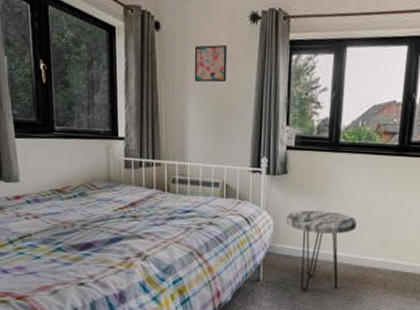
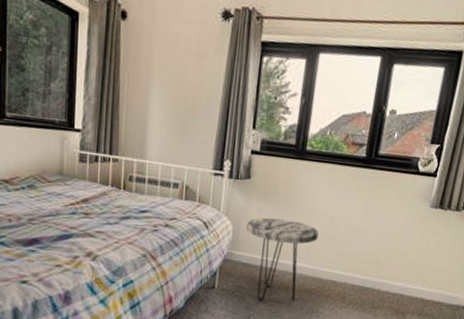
wall art: present [194,45,227,83] -> none [159,39,197,79]

